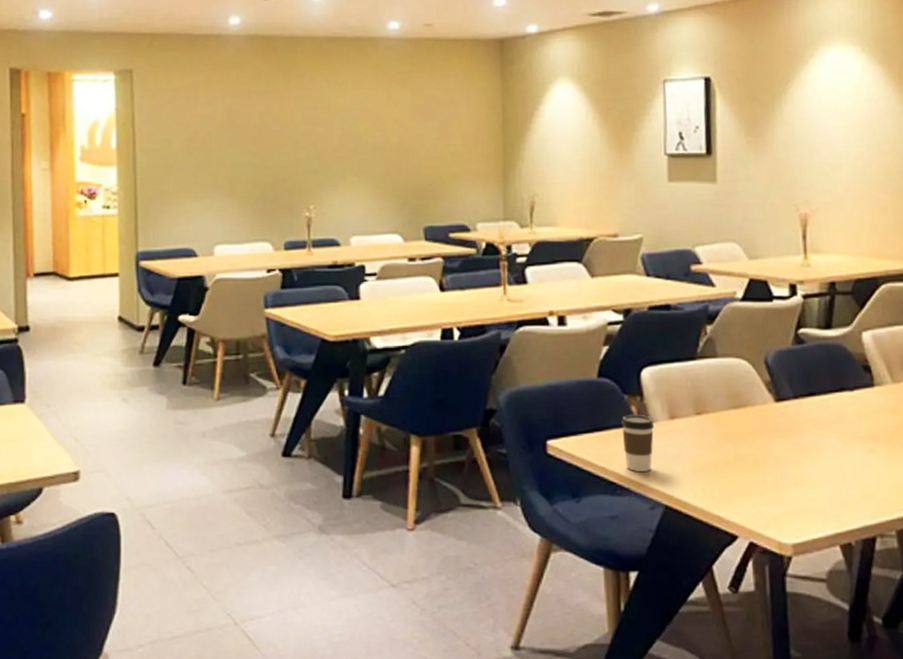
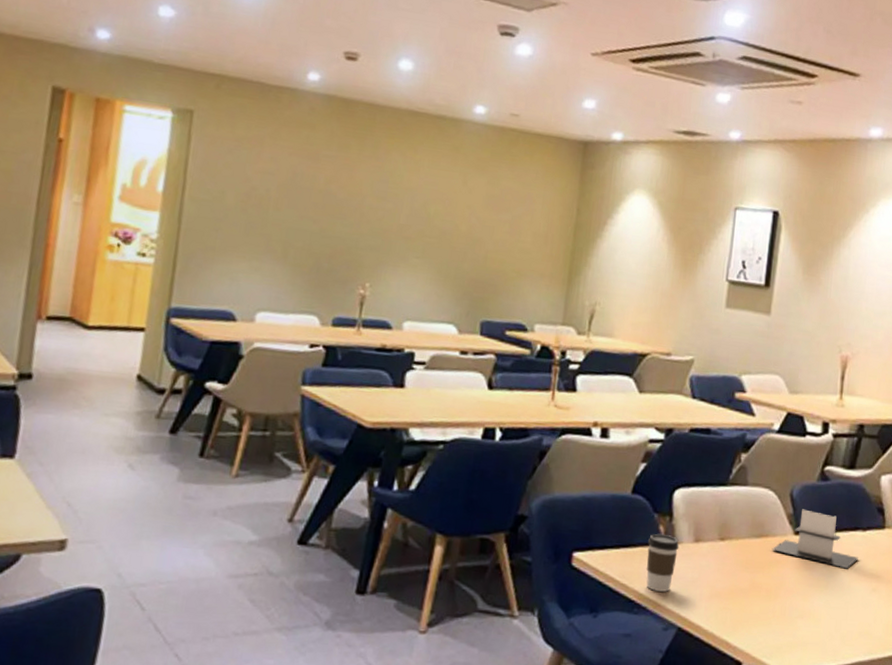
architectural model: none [753,375,849,432] -> present [772,509,858,569]

